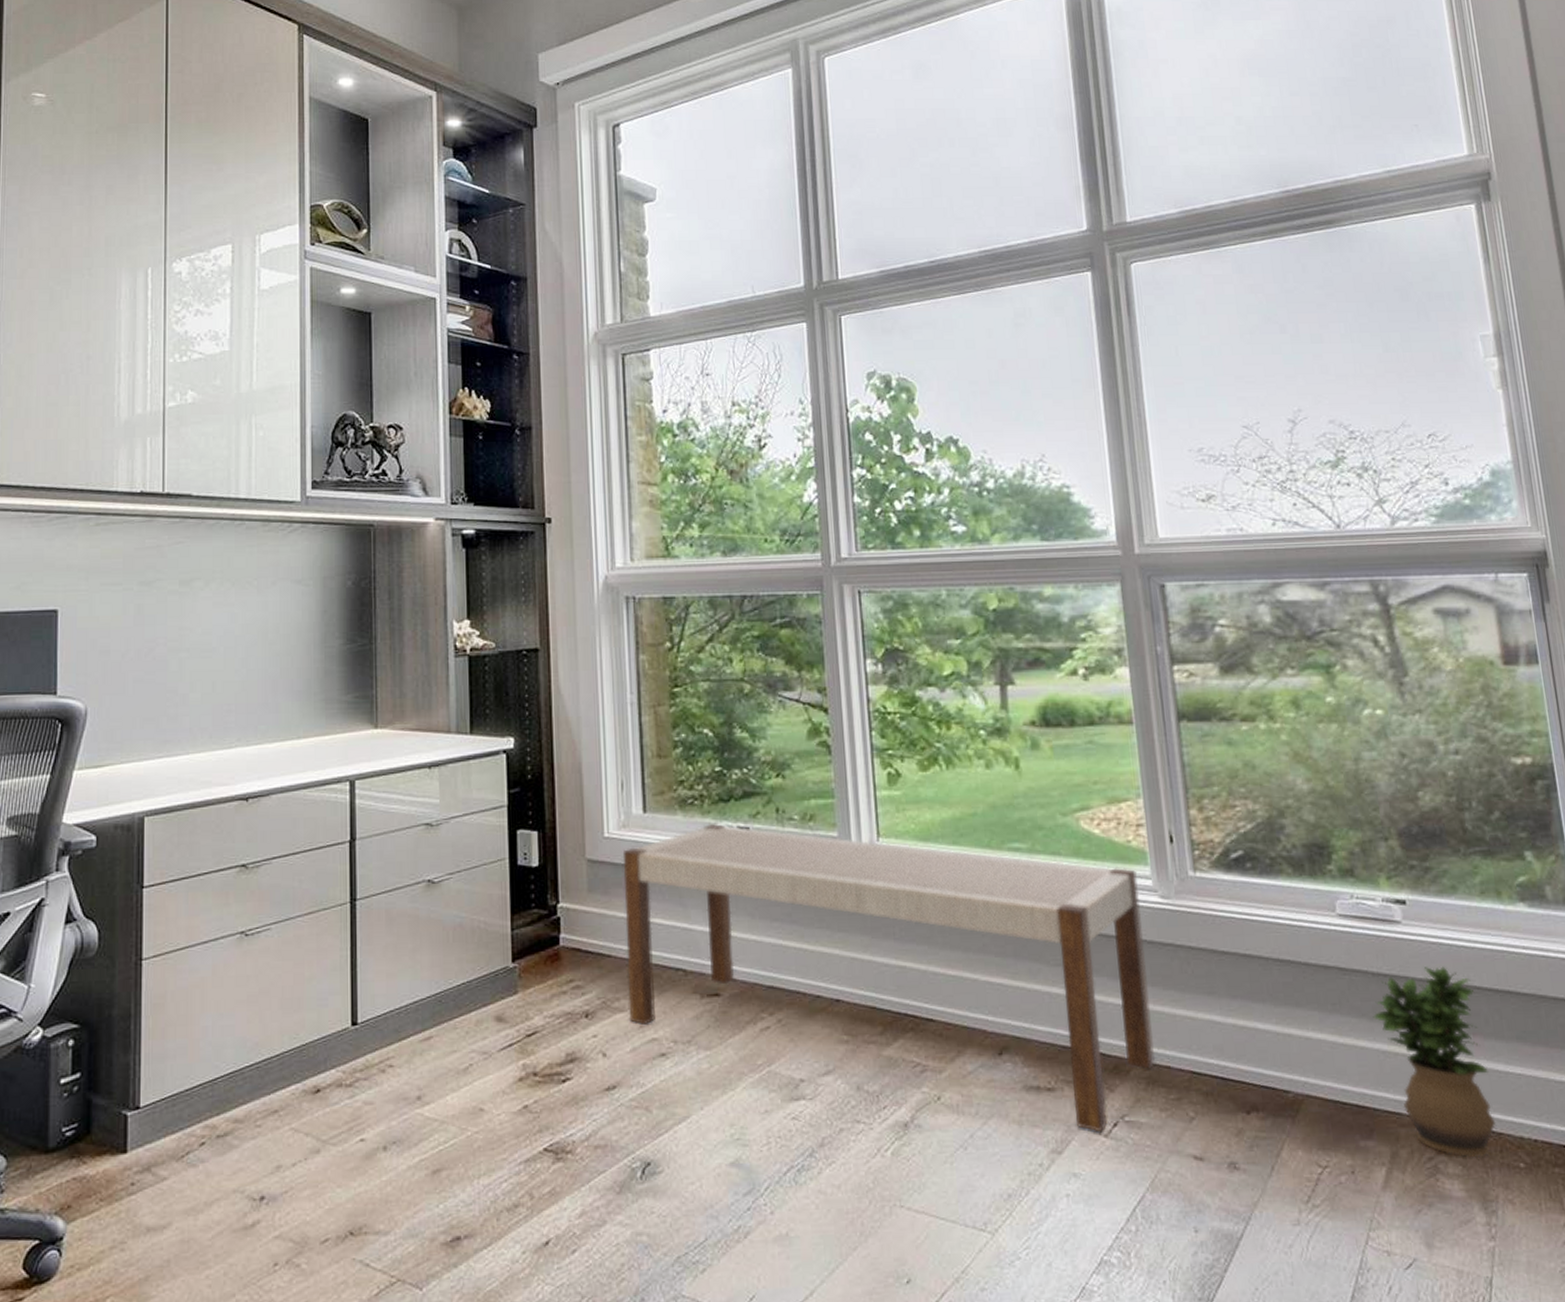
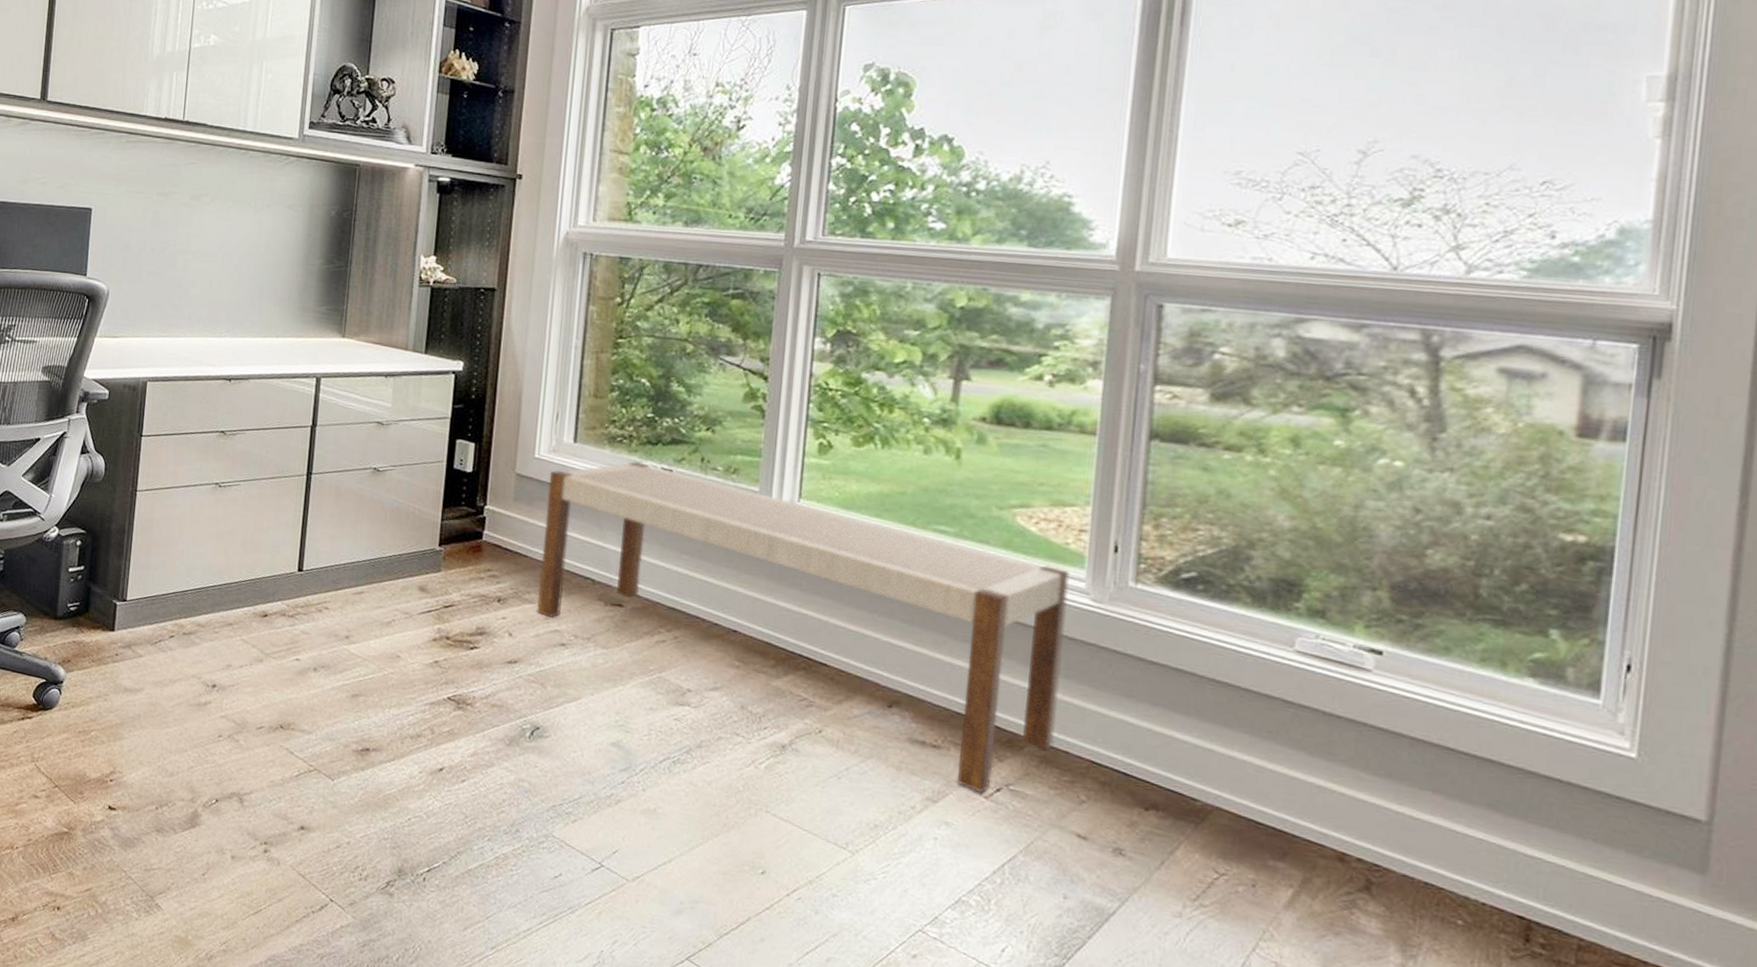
potted plant: present [1373,966,1496,1158] -> none [1314,718,1446,904]

